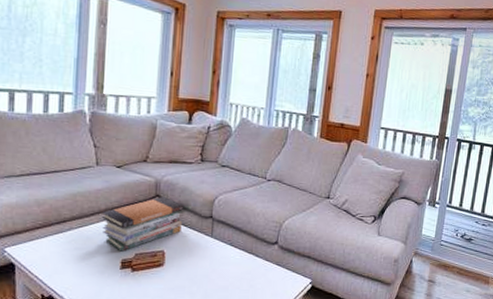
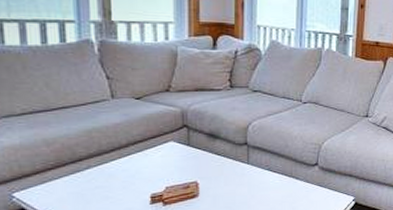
book stack: present [102,197,184,252] -> none [124,127,216,186]

